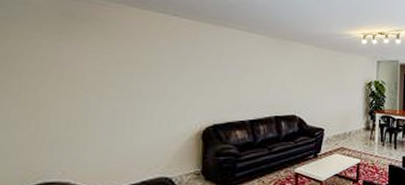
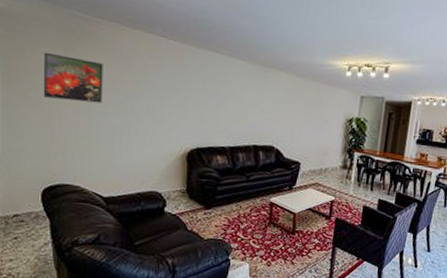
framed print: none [27,37,106,87] -> present [43,52,103,104]

